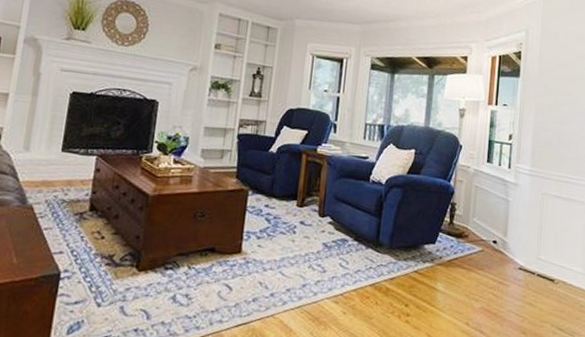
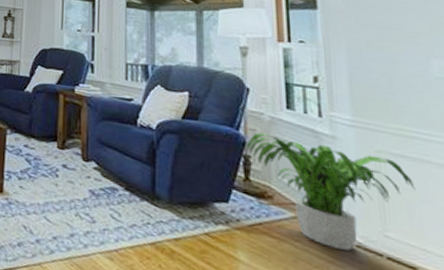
potted plant: none [454,183,562,273] -> present [246,133,416,251]

